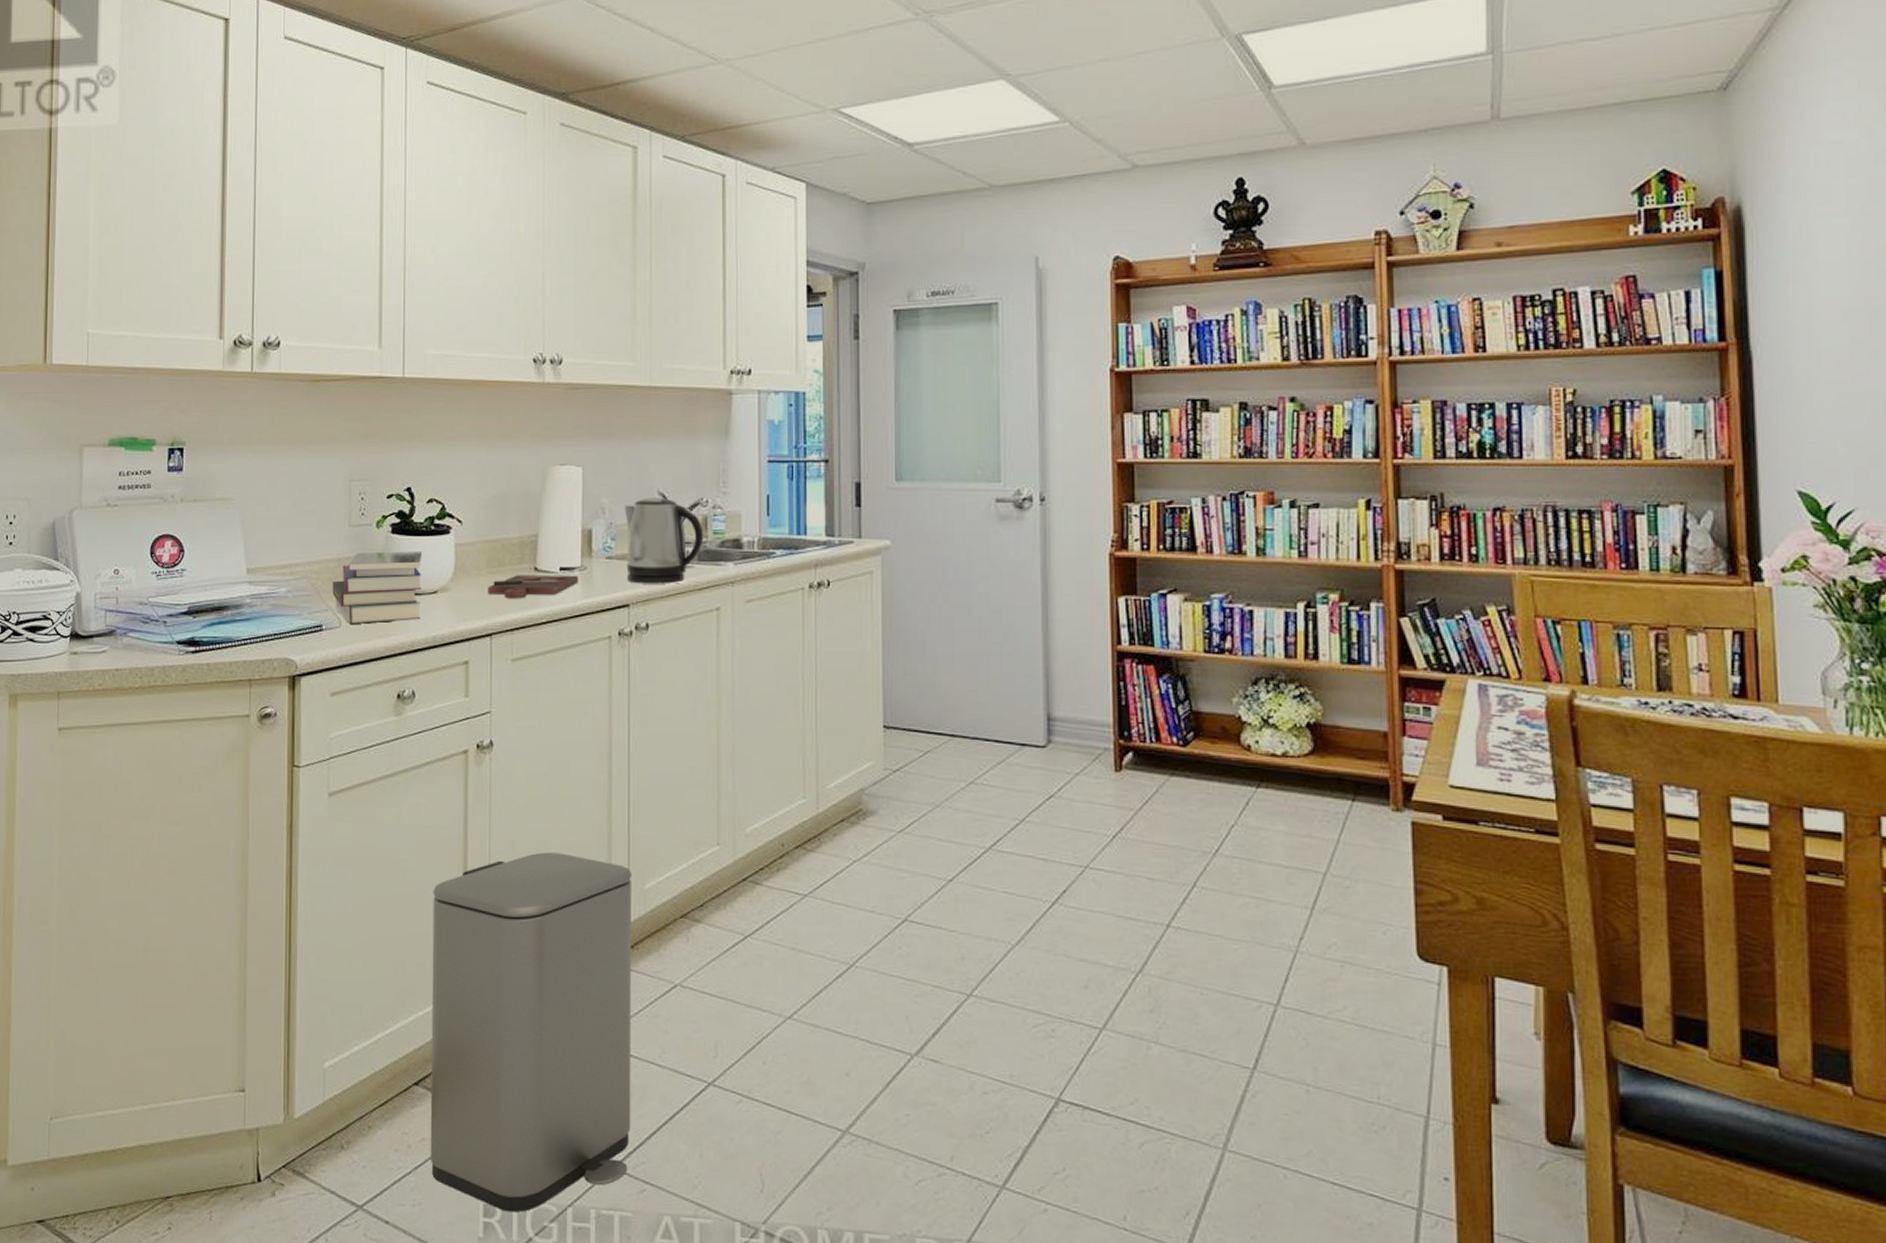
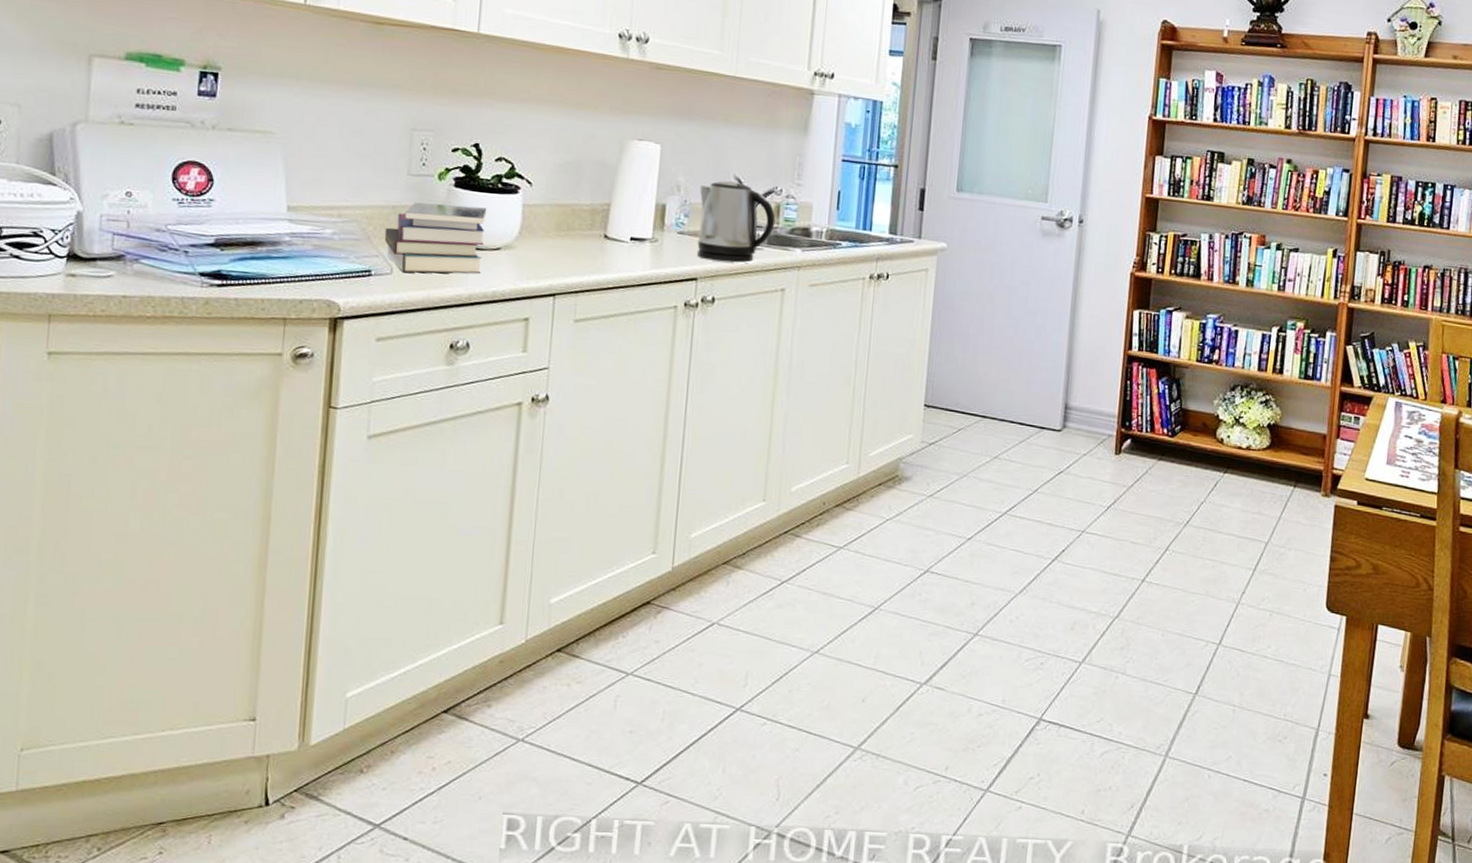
pedal bin: present [430,852,633,1213] -> none [455,501,680,825]
cutting board: present [487,575,579,599] -> none [554,240,649,264]

